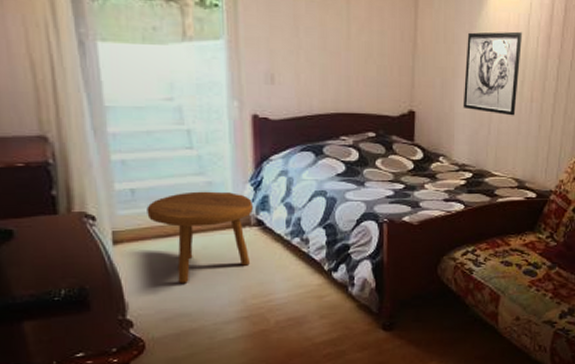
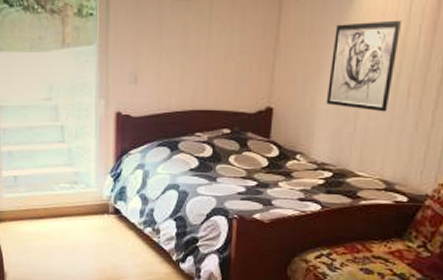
footstool: present [147,191,253,284] -> none [25,180,111,261]

